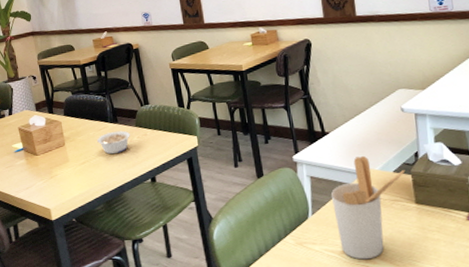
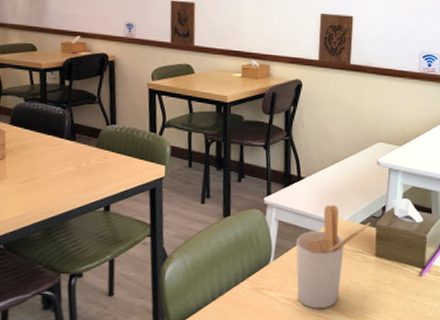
legume: present [97,130,130,155] -> none [47,149,88,176]

